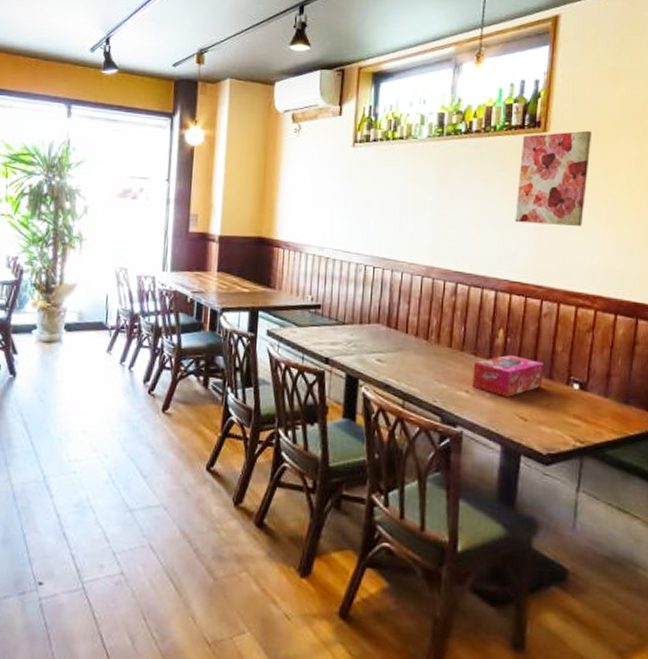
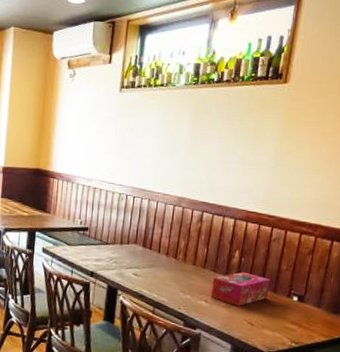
wall art: present [515,130,593,227] -> none [255,83,326,167]

